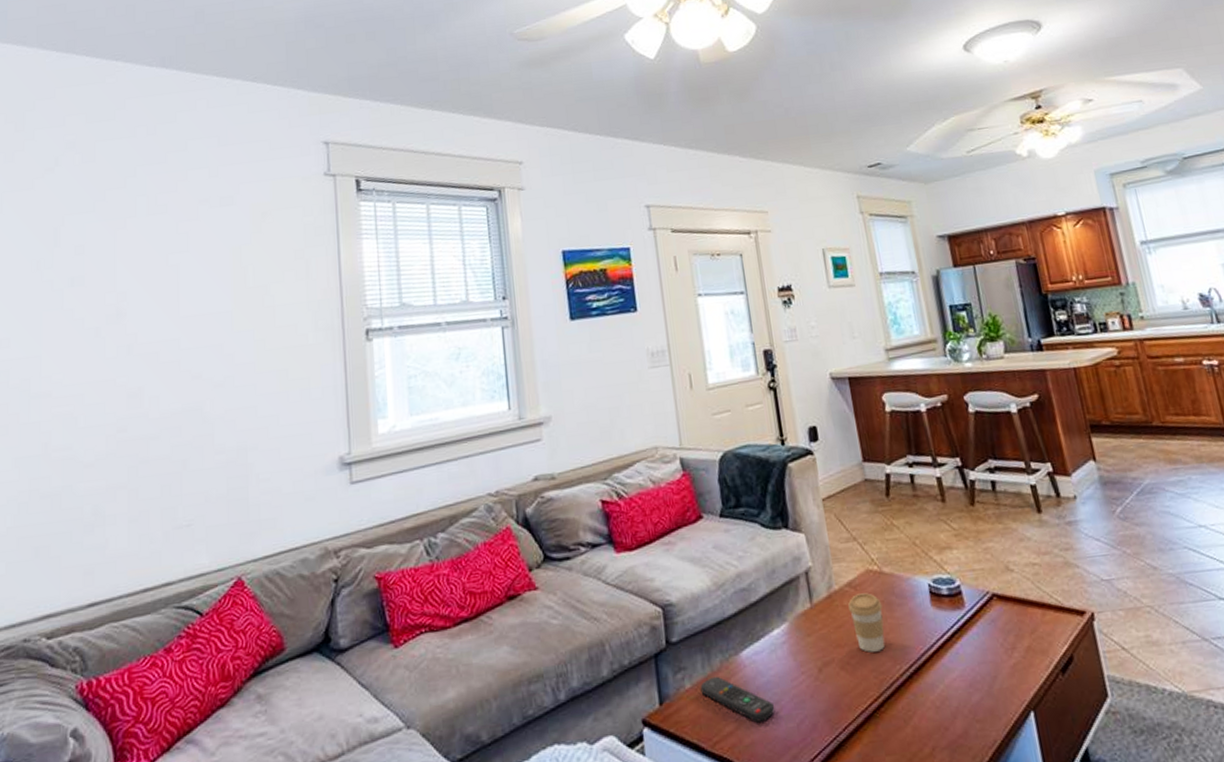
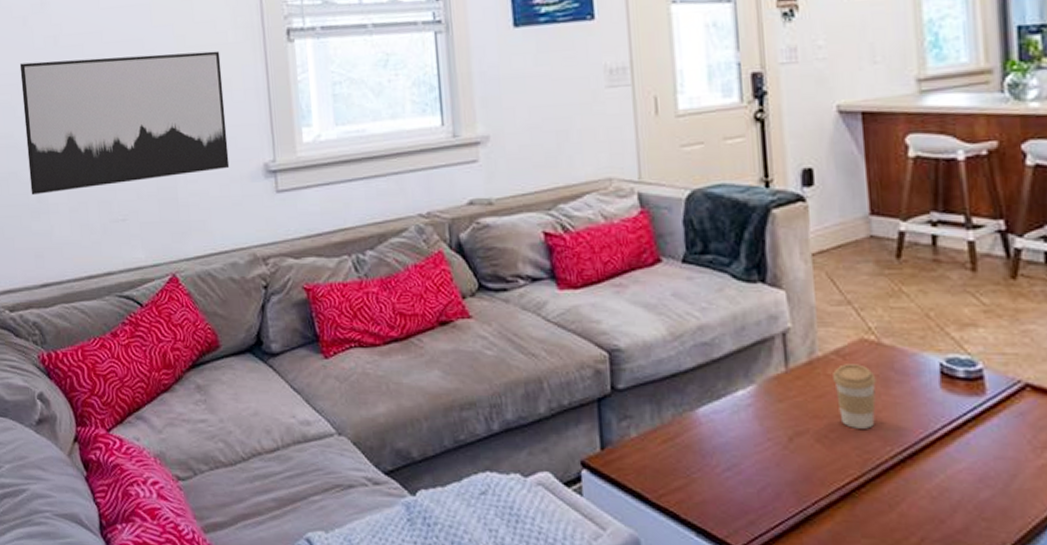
wall art: none [86,352,304,508] -> present [19,51,230,195]
remote control: present [700,676,774,723] -> none [647,429,731,482]

